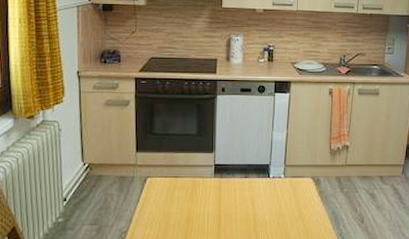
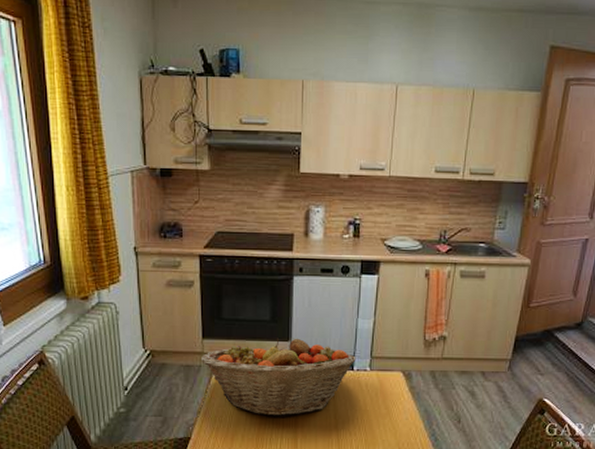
fruit basket: none [135,150,272,222] -> present [201,337,356,417]

